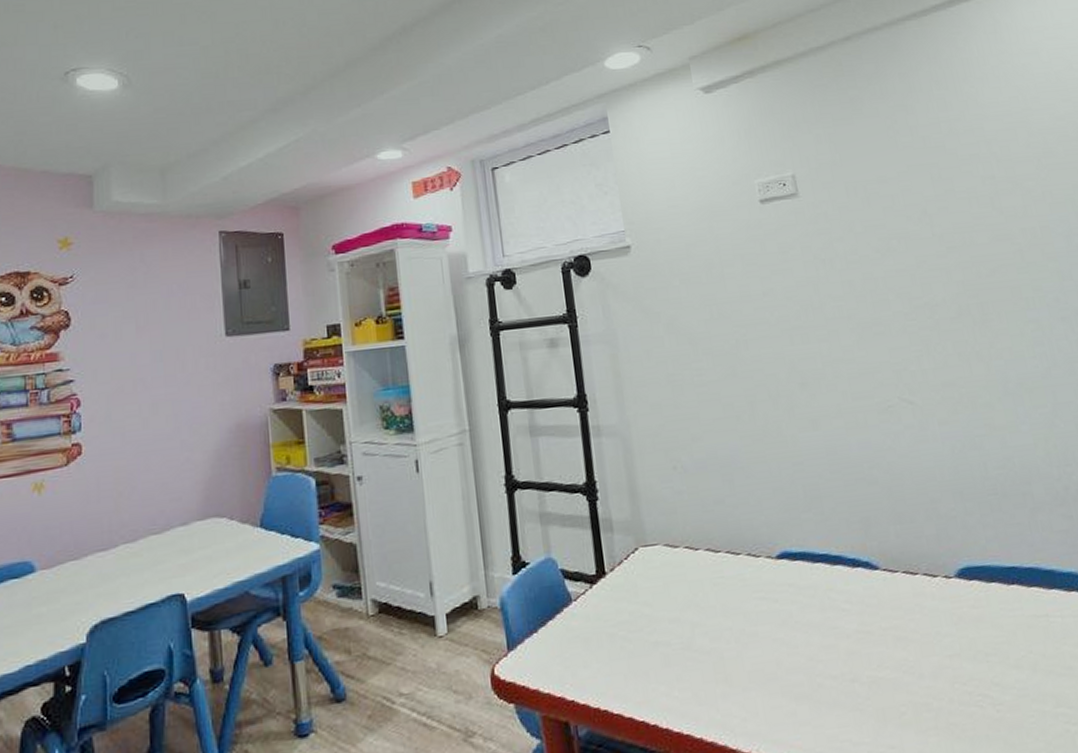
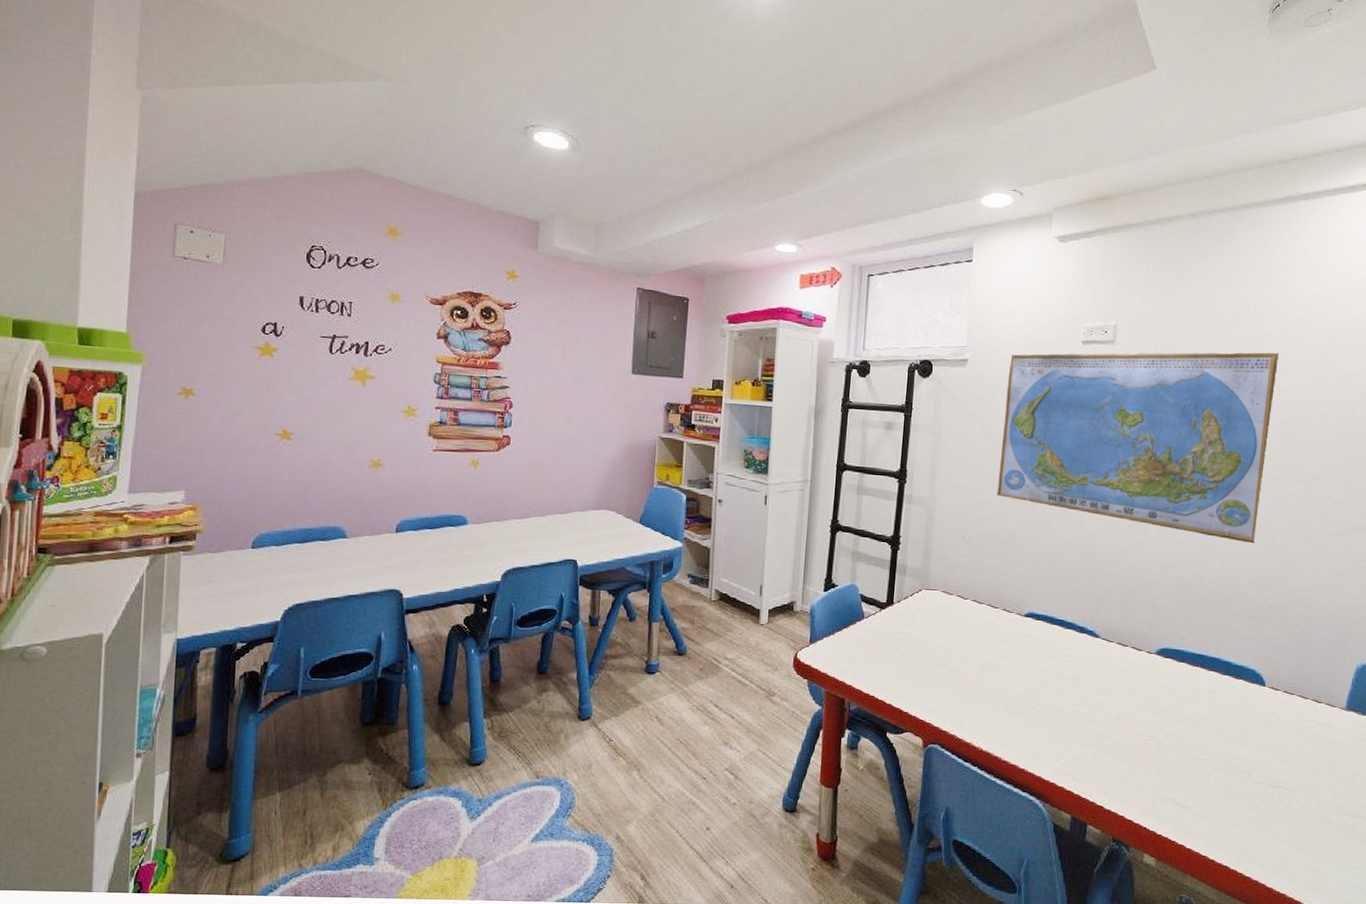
world map: none [680,173,1034,409] -> present [997,352,1279,544]

